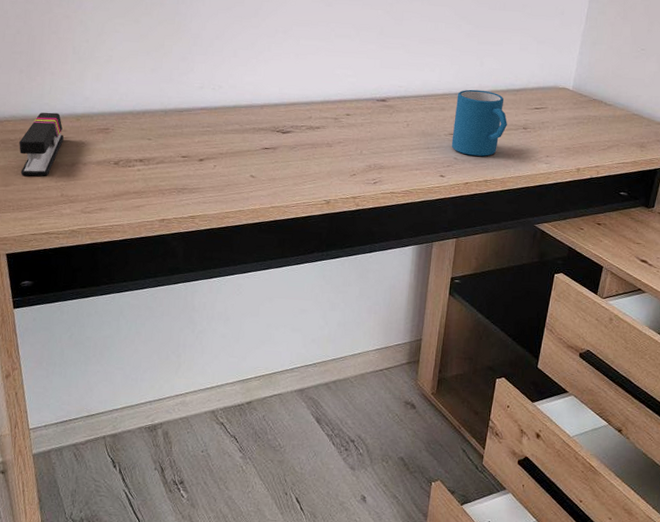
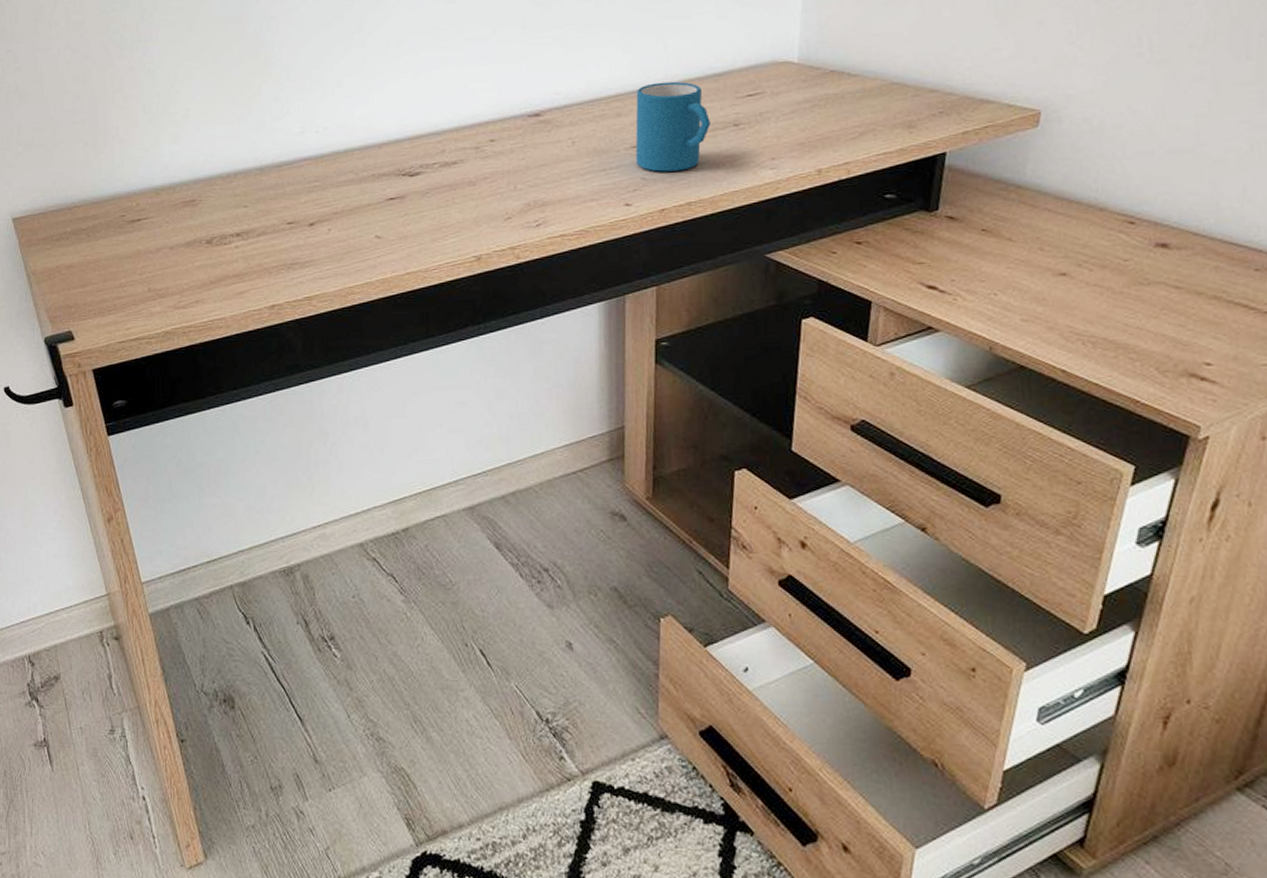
stapler: present [18,112,64,177] -> none [92,189,144,271]

